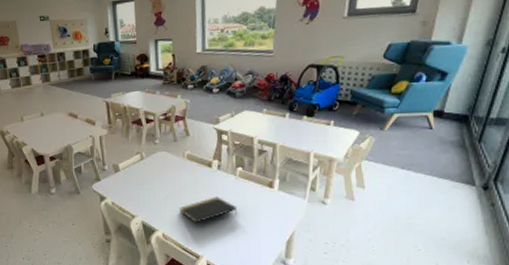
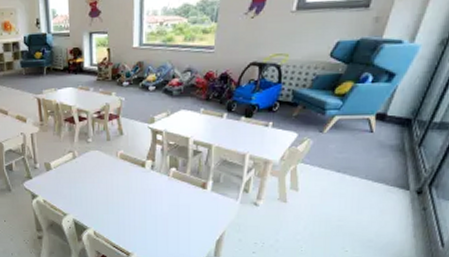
notepad: present [180,196,237,223] -> none [111,196,168,222]

